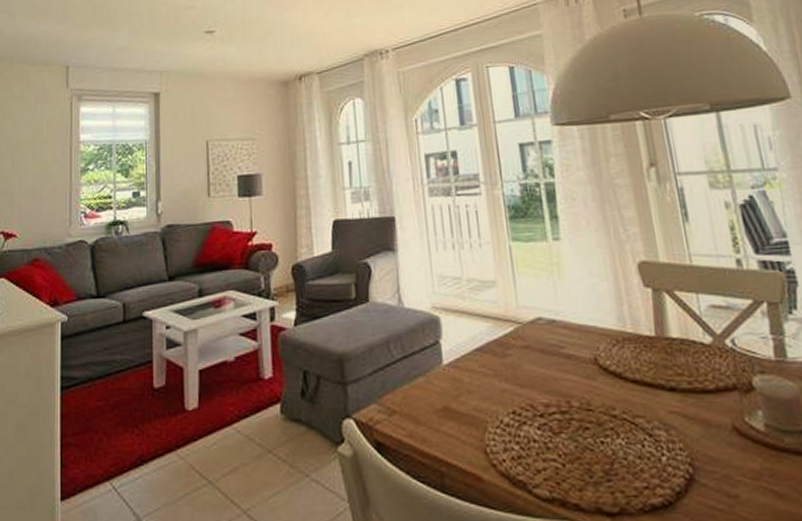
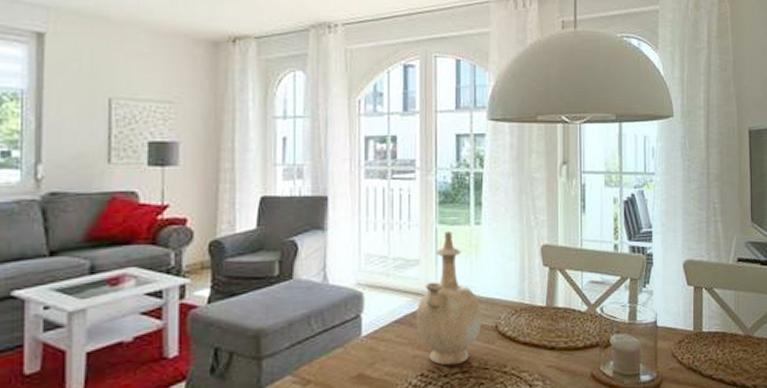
vase: none [498,248,578,404] -> present [416,231,482,366]

